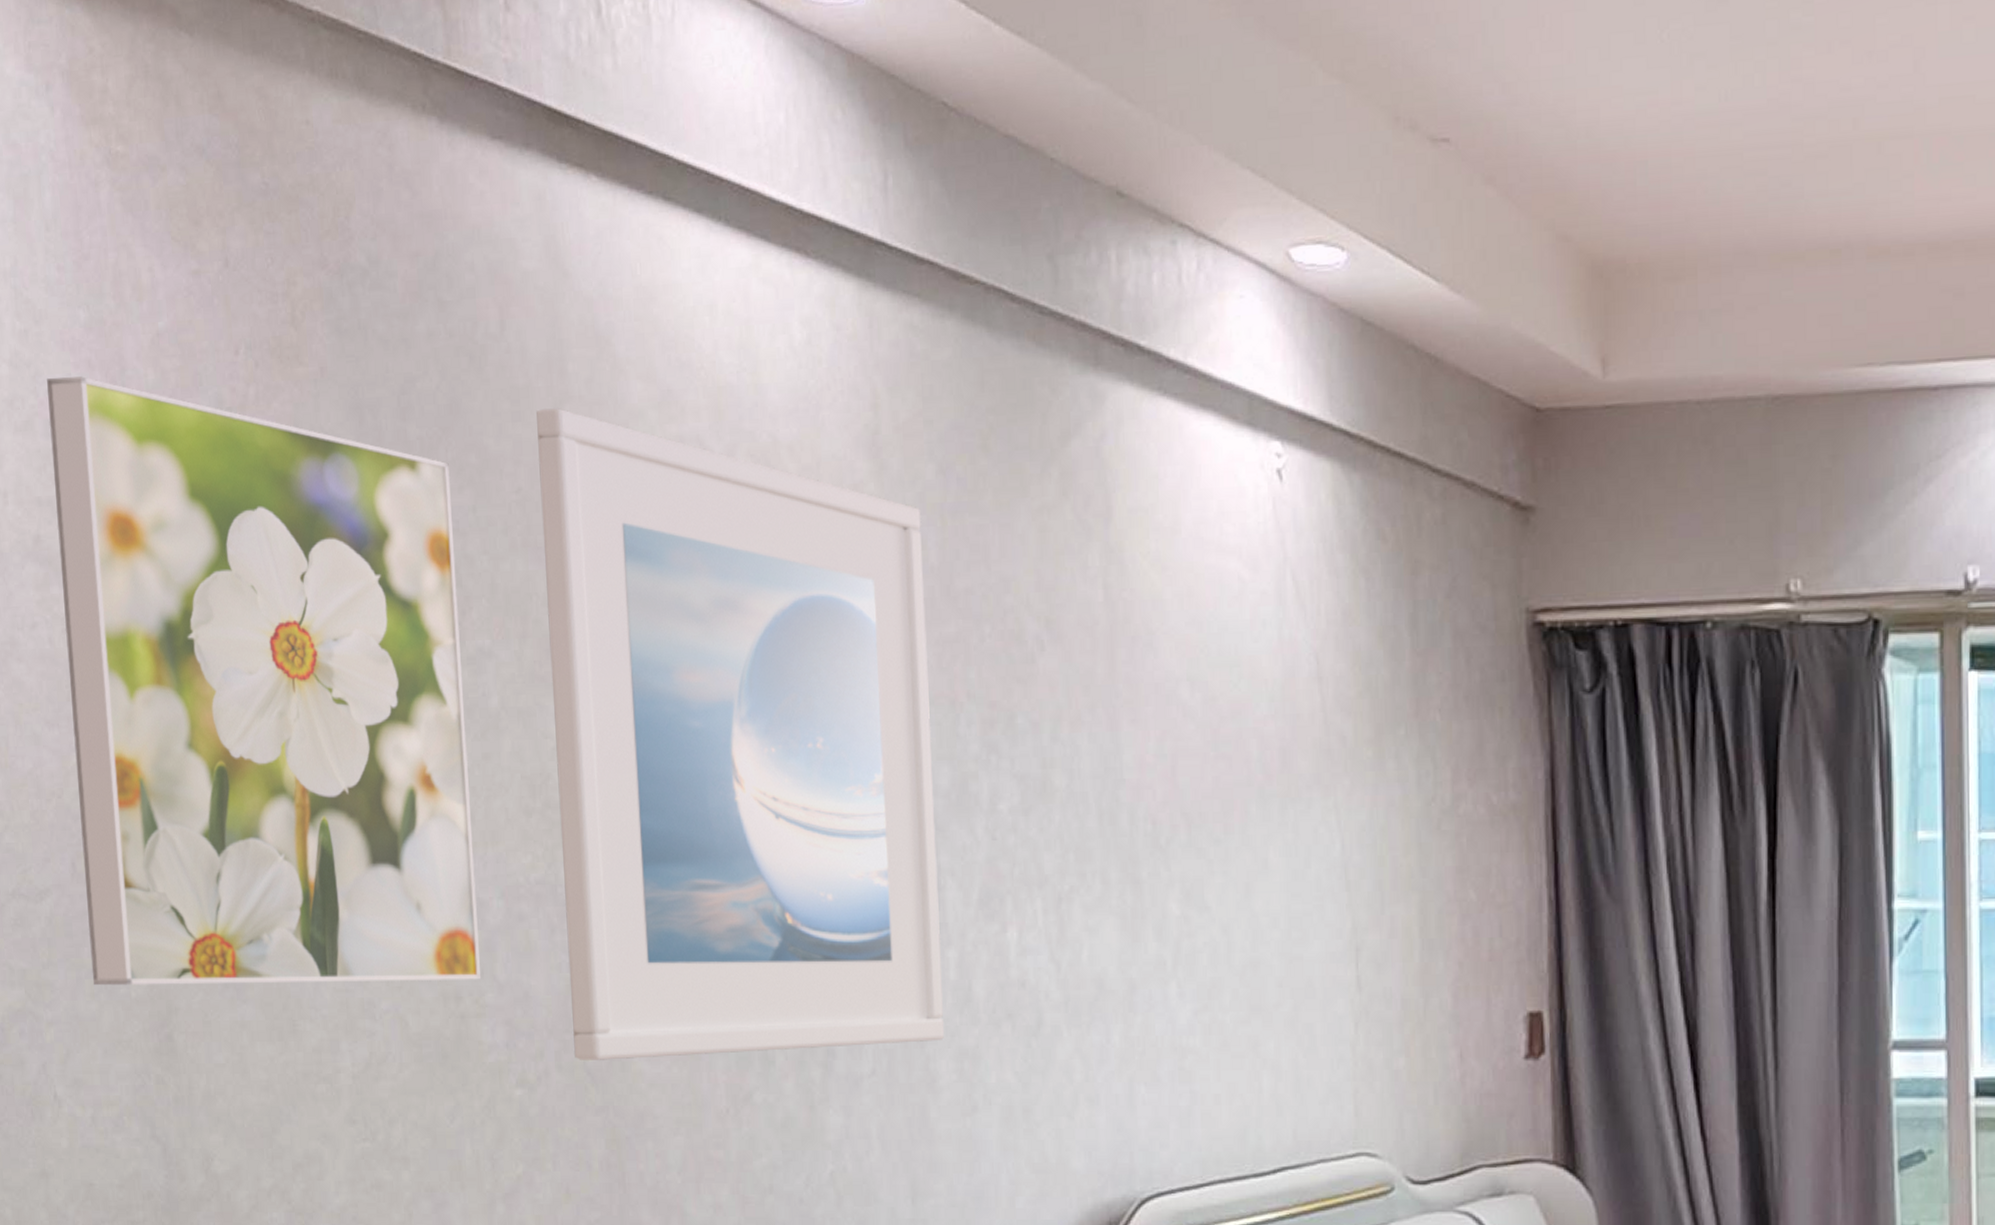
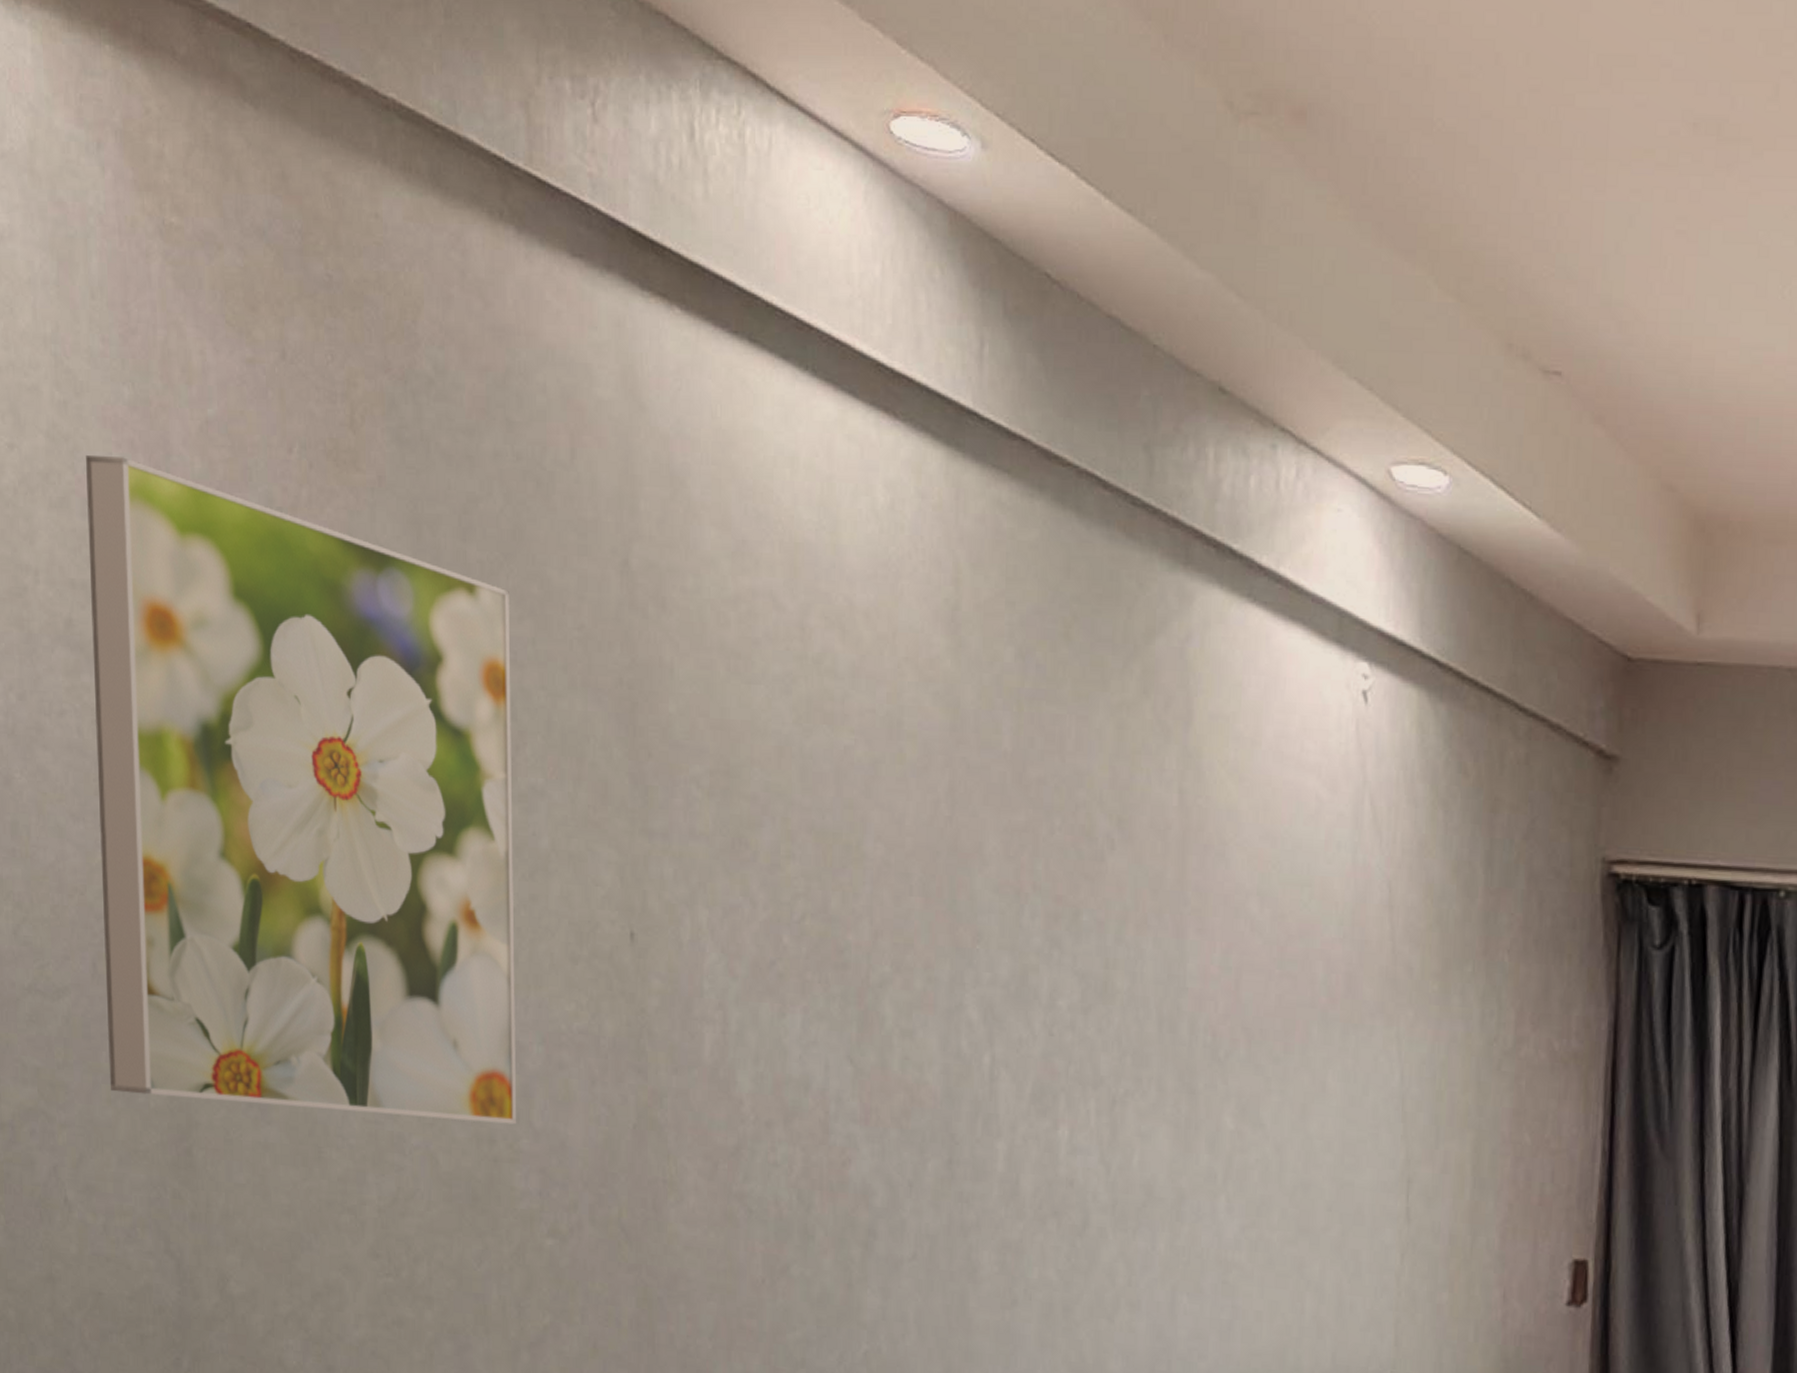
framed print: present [536,408,944,1060] -> none [604,545,996,1231]

